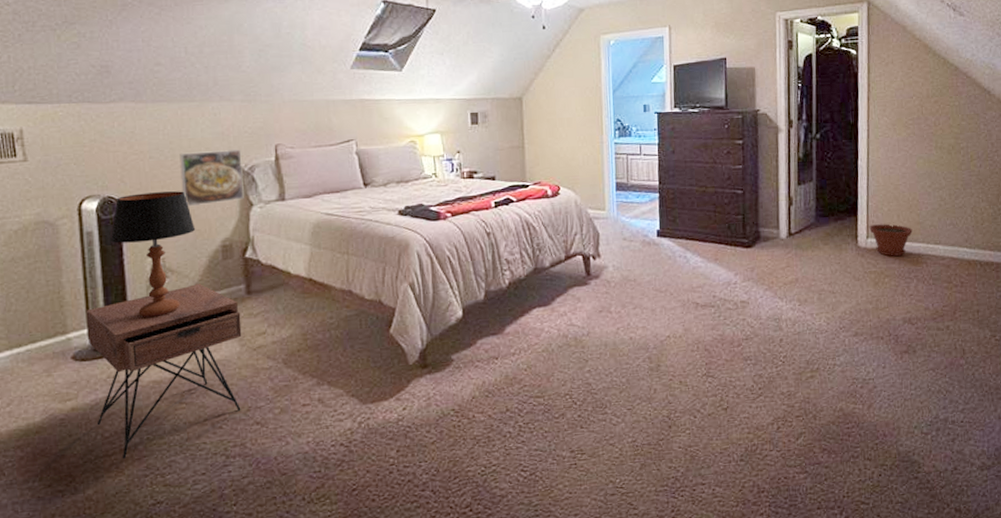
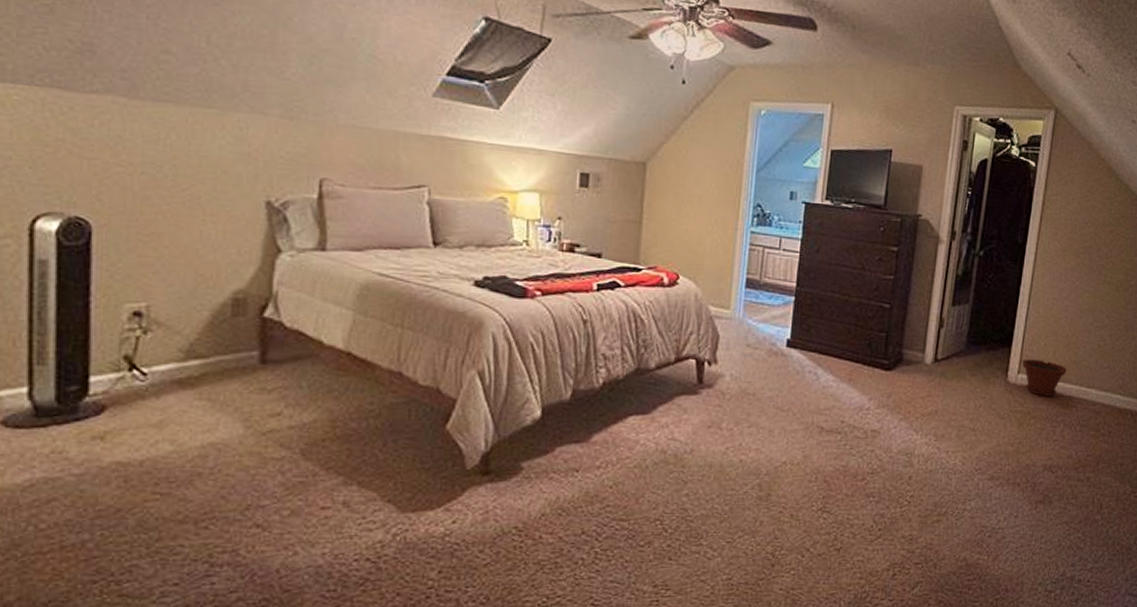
nightstand: present [87,284,242,458] -> none [28,344,249,558]
table lamp: present [111,191,196,318] -> none [74,218,198,381]
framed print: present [179,148,244,207] -> none [183,172,273,244]

